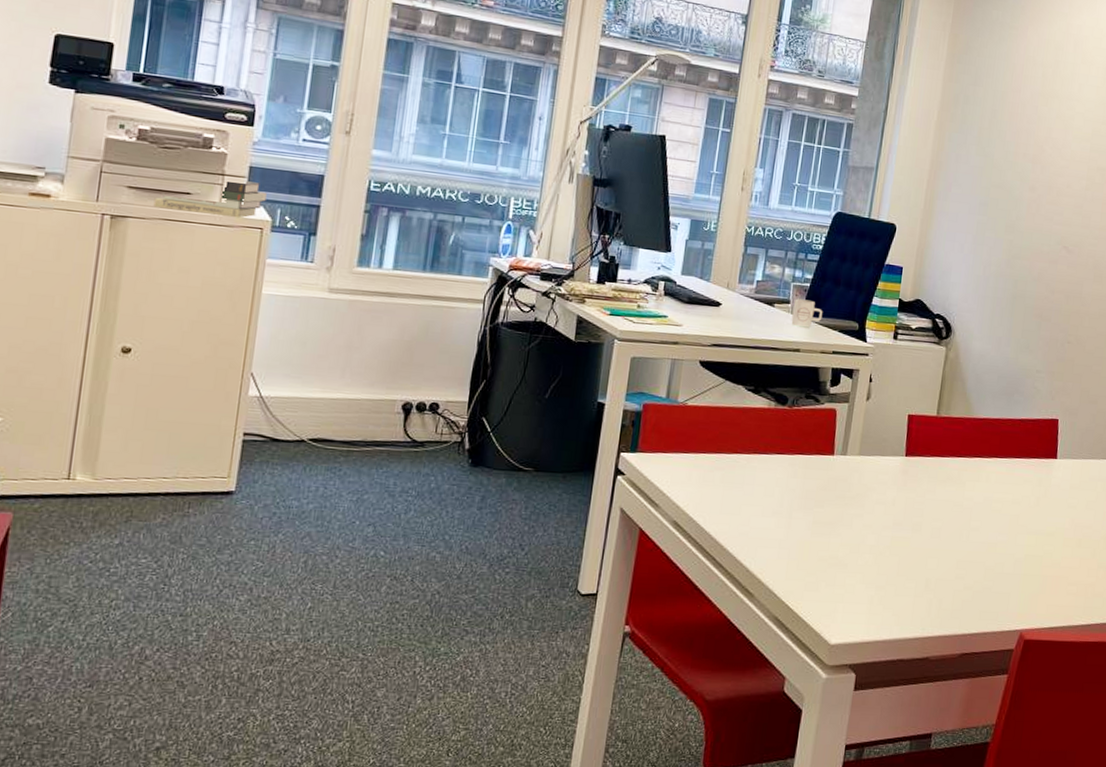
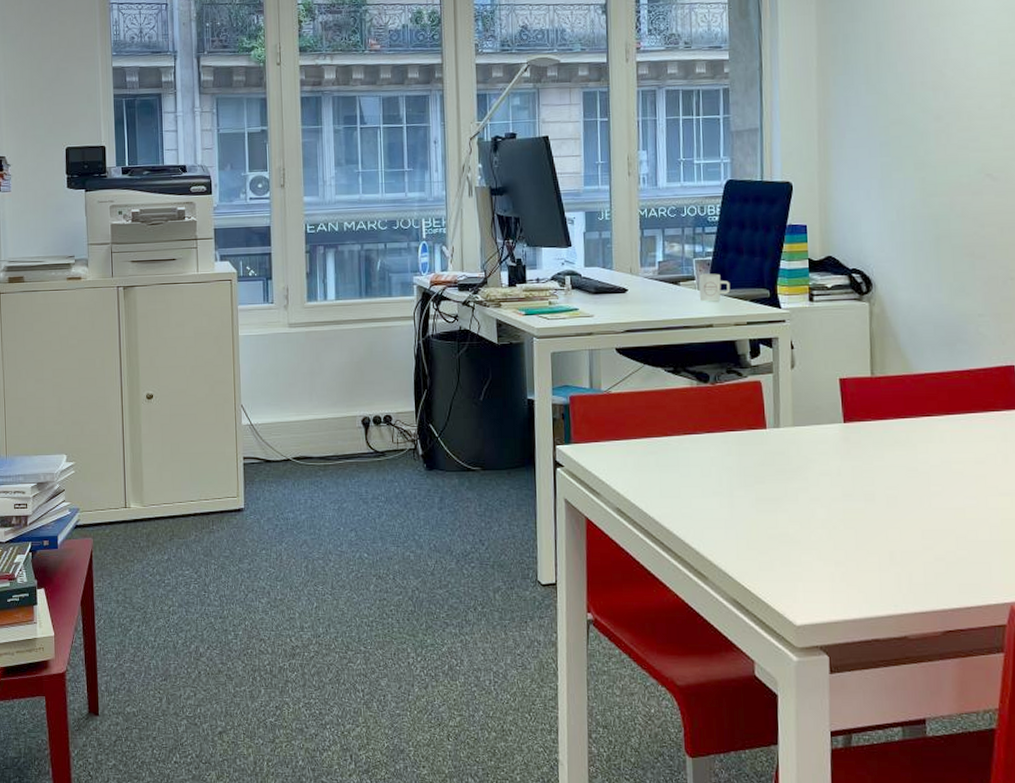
books: present [153,181,267,219] -> none [151,241,230,275]

